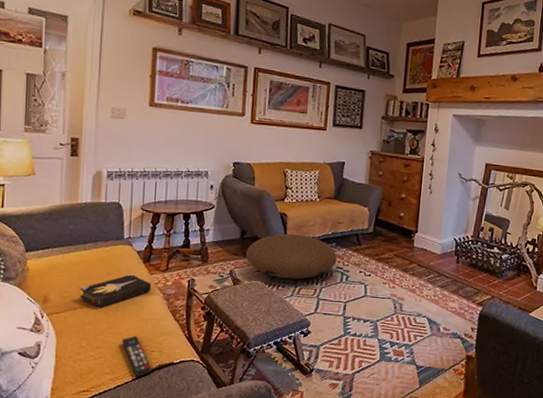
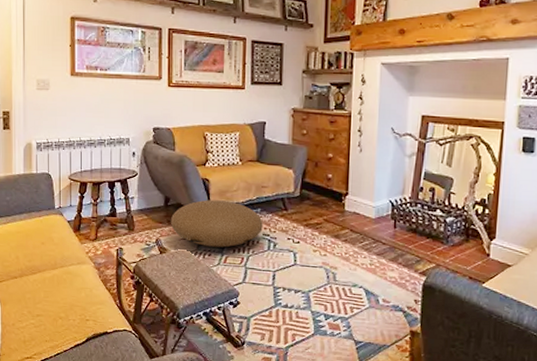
hardback book: present [80,273,152,308] -> none [19,242,83,277]
remote control: present [122,335,152,378] -> none [59,304,88,346]

